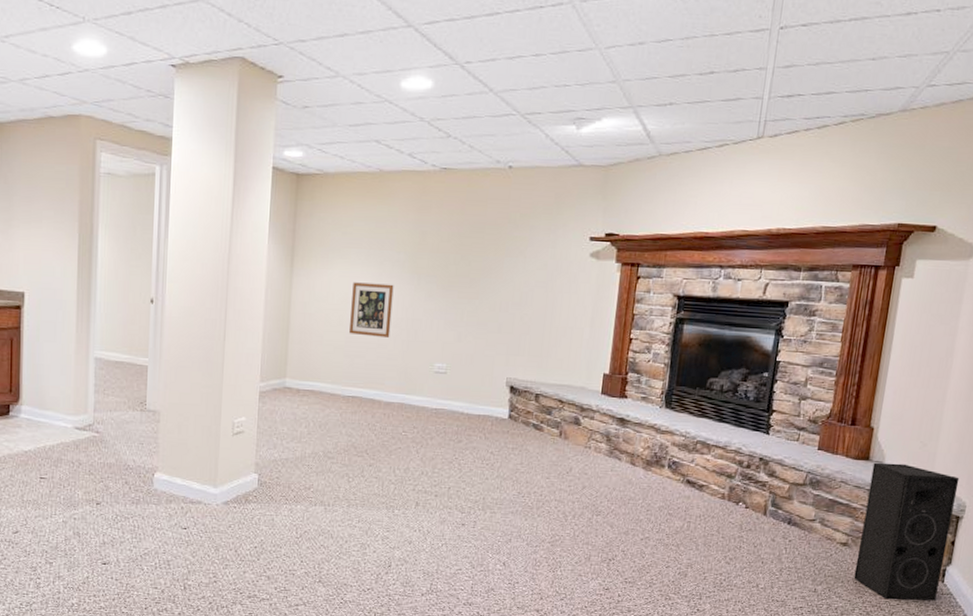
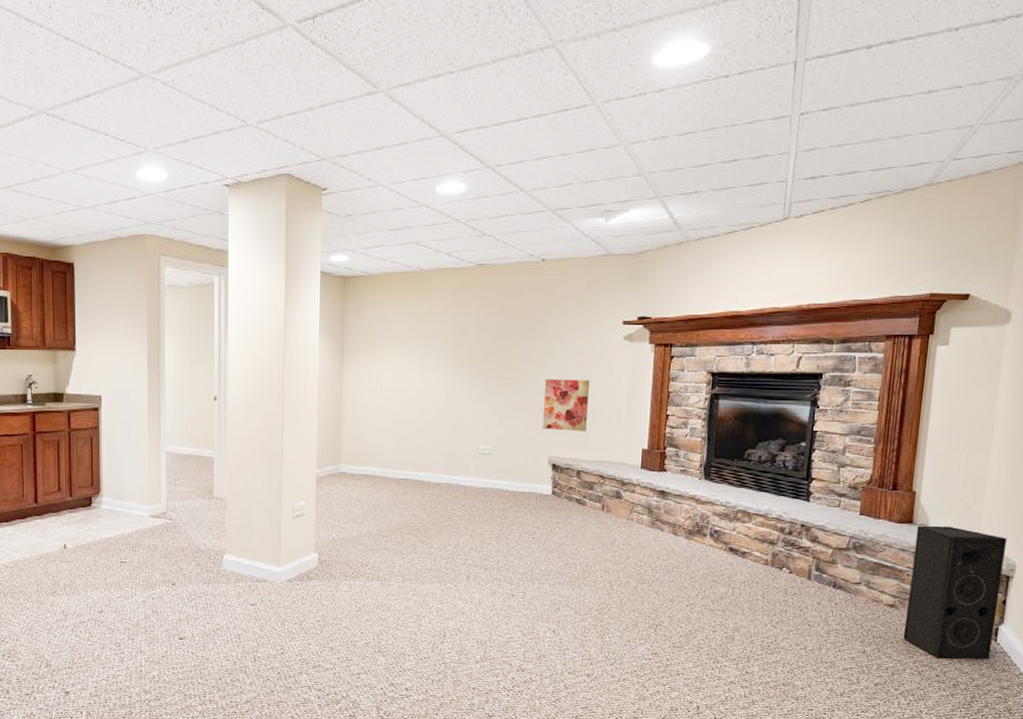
wall art: present [349,282,394,337] -> none [398,373,438,423]
wall art: none [501,295,554,353] -> present [542,379,590,431]

